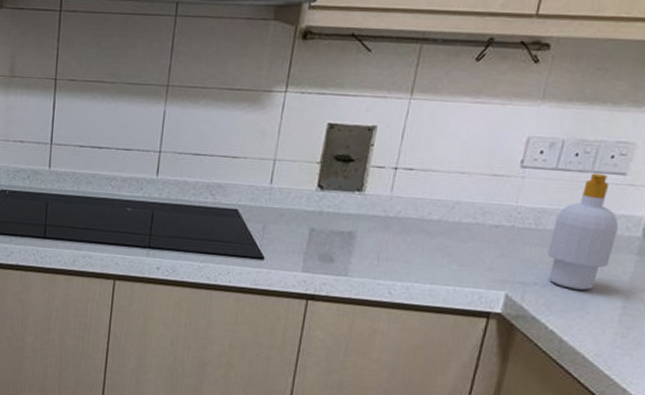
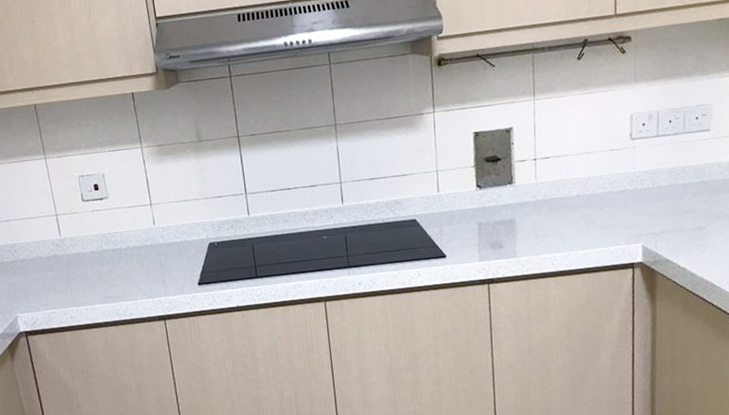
soap bottle: present [547,173,619,290] -> none [665,133,715,231]

